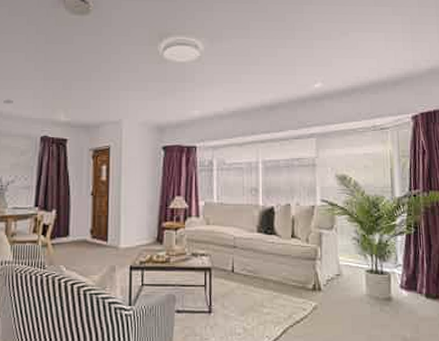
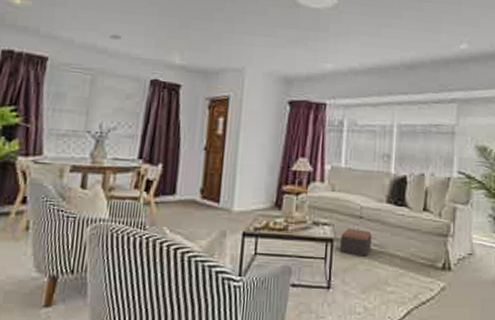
footstool: none [218,257,246,282] -> present [340,228,372,257]

